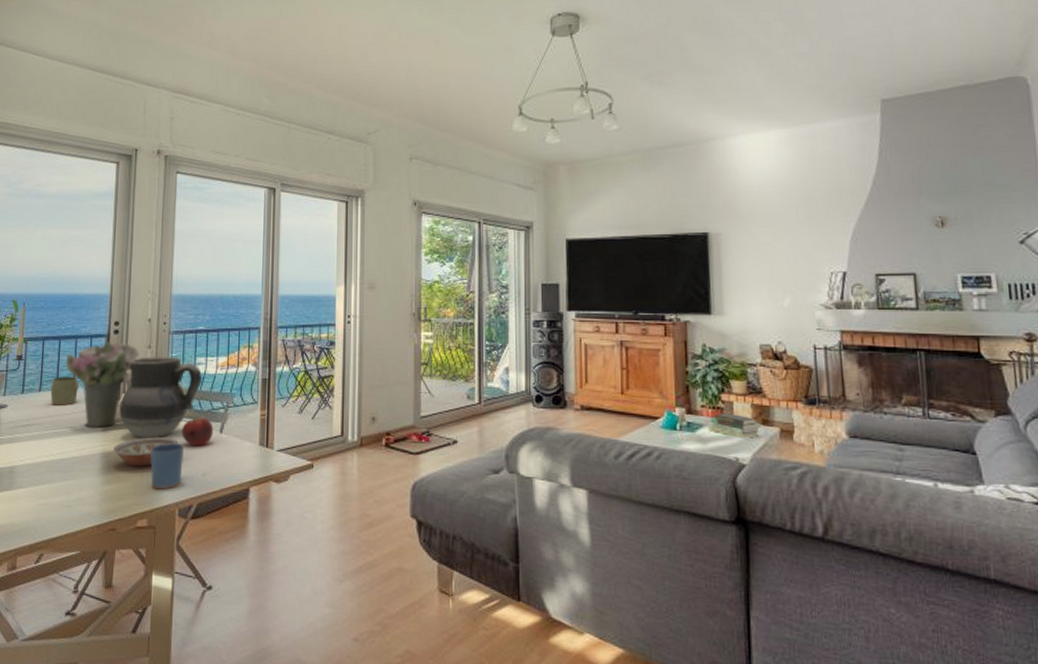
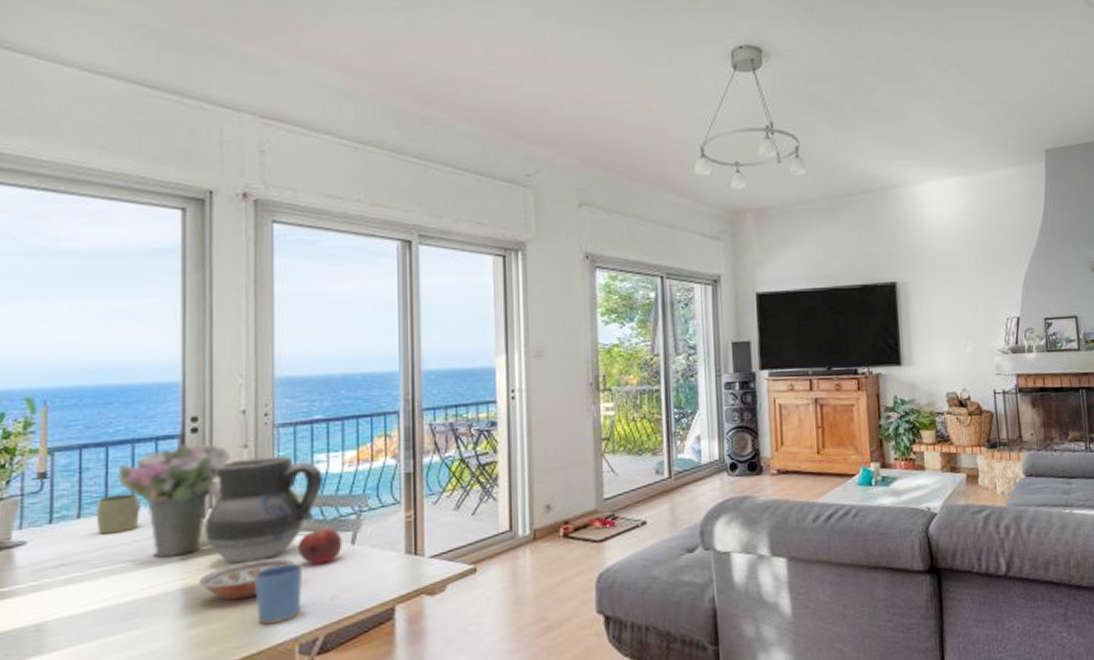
books: present [708,412,761,438] -> none [902,463,950,488]

